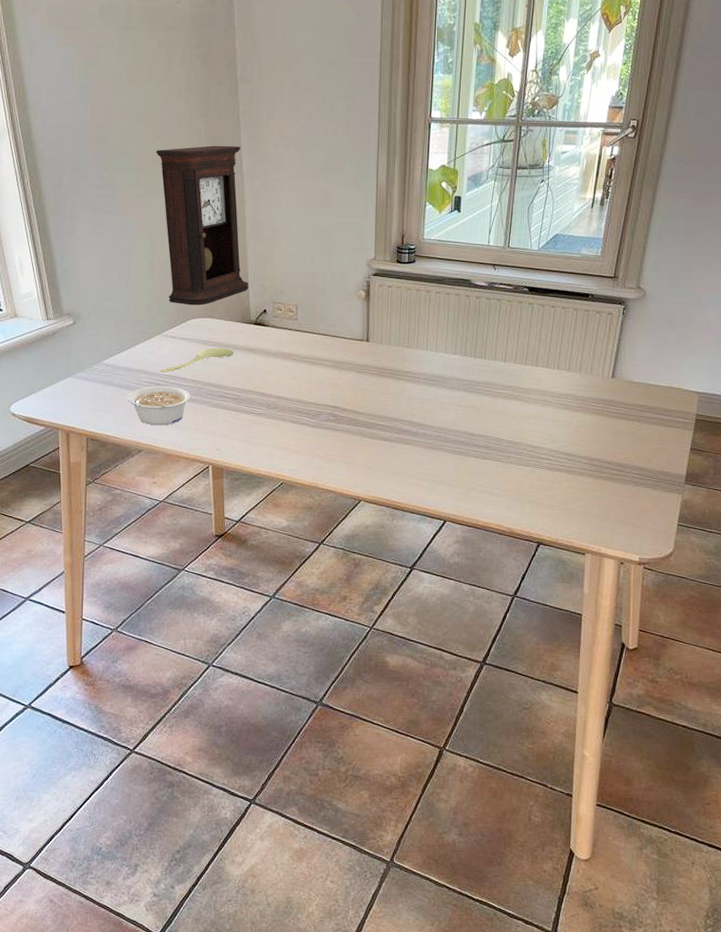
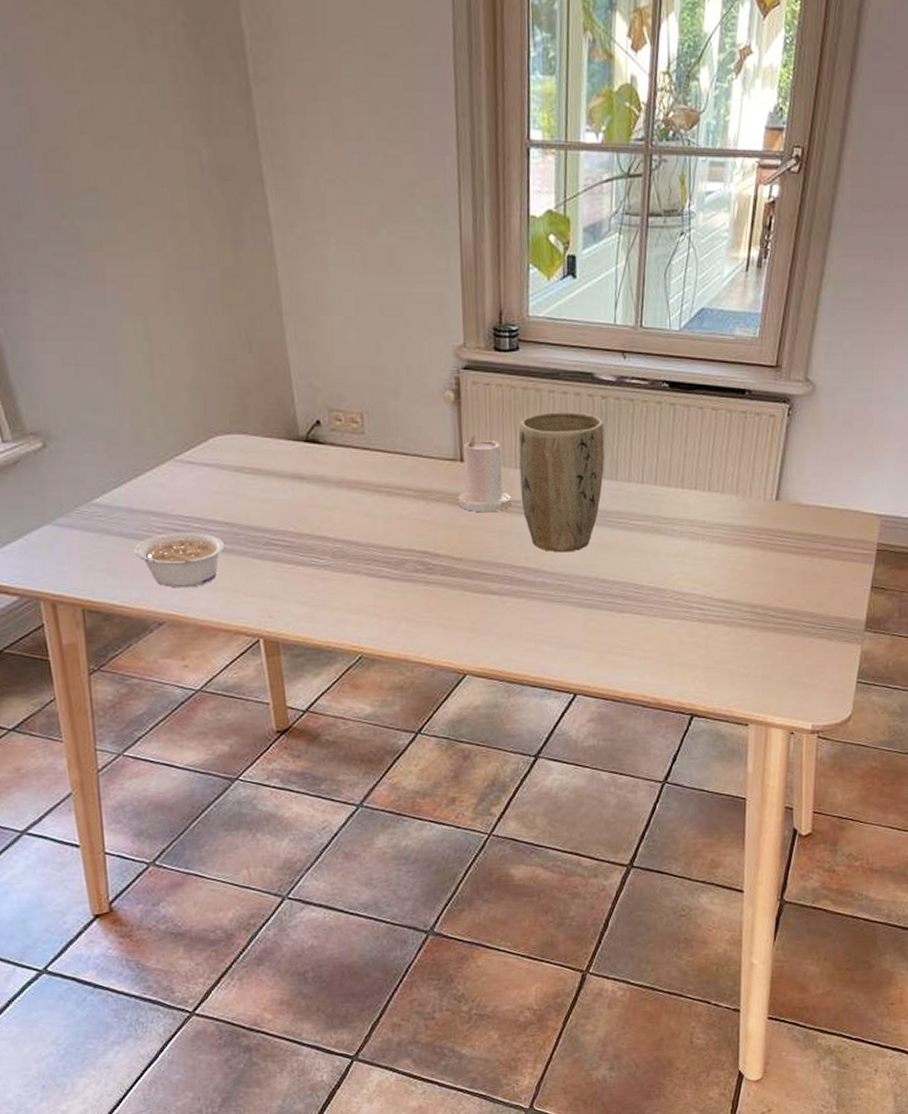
pendulum clock: present [156,145,249,306] -> none [137,178,293,417]
spoon: present [159,347,234,373] -> none [176,475,279,515]
candle: none [363,323,403,380] -> present [458,435,511,513]
plant pot: none [411,307,477,412] -> present [518,412,605,553]

